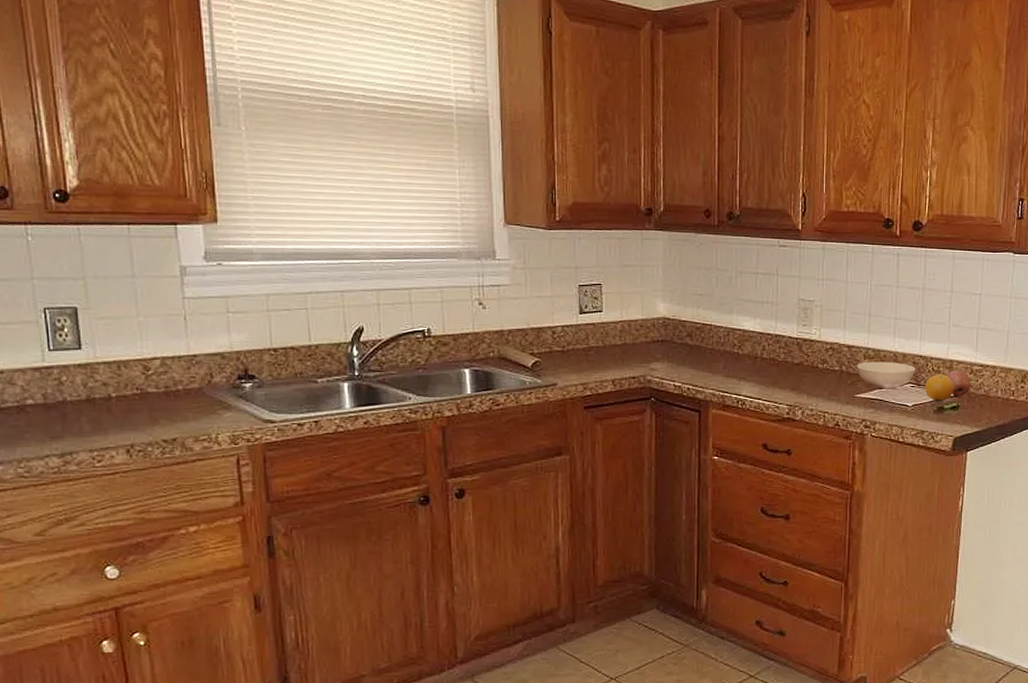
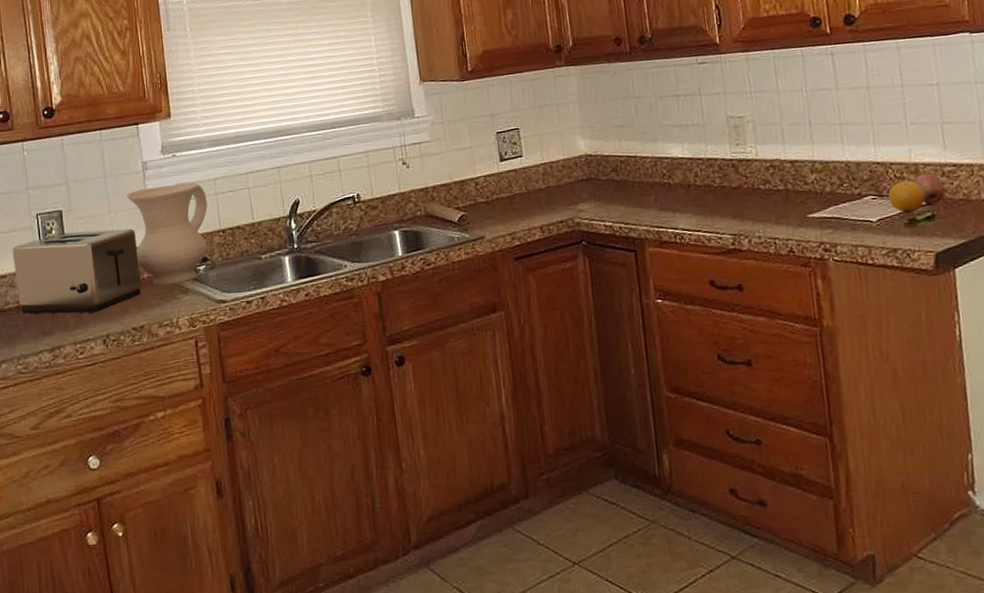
toaster: none [11,331,175,420] -> present [12,228,142,314]
ceramic jug: none [160,294,258,399] -> present [127,182,208,286]
bowl: present [856,361,916,389] -> none [803,173,875,206]

